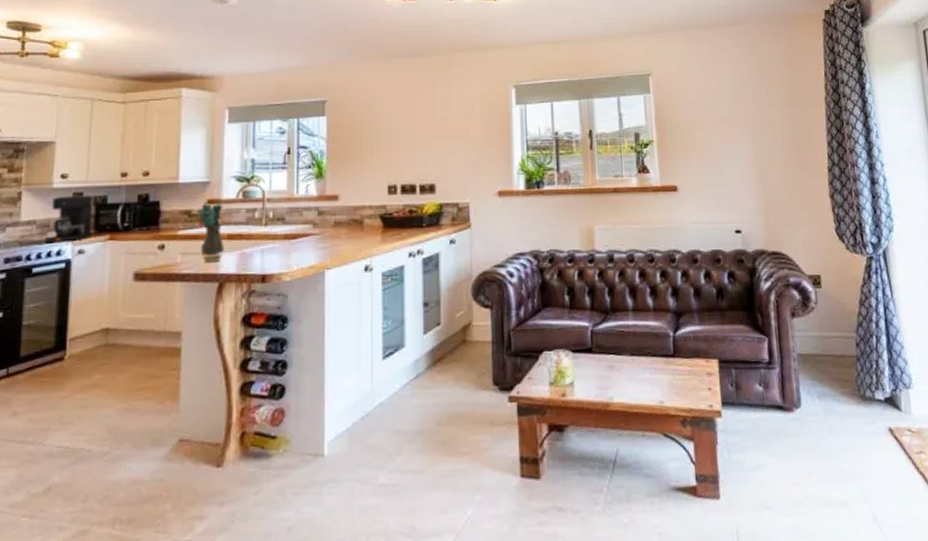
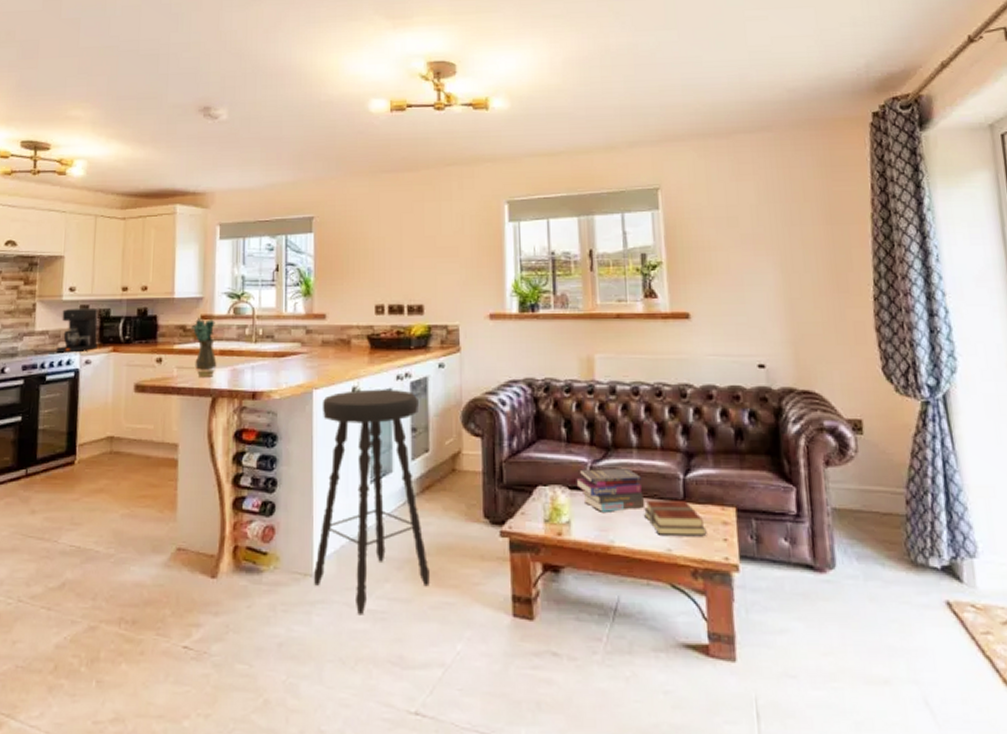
music stool: none [324,266,441,491] -> present [313,389,430,615]
books: none [578,329,640,372] -> present [576,467,645,512]
books: none [639,355,694,389] -> present [644,499,707,535]

